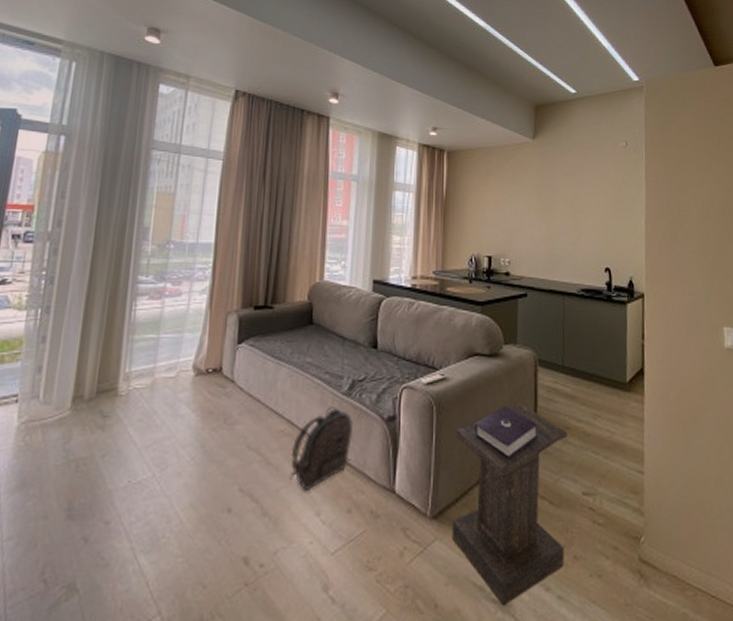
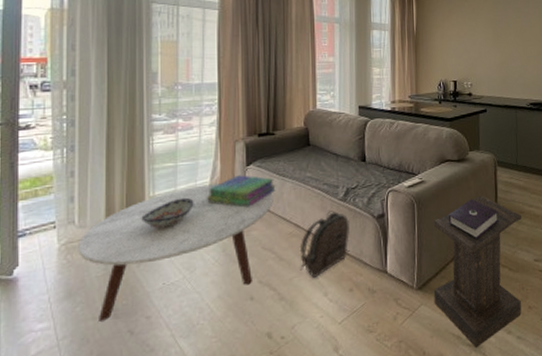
coffee table: none [38,363,265,524] -> present [78,184,273,323]
decorative bowl: none [112,377,174,412] -> present [141,197,194,228]
stack of books: none [187,354,269,395] -> present [206,175,276,207]

